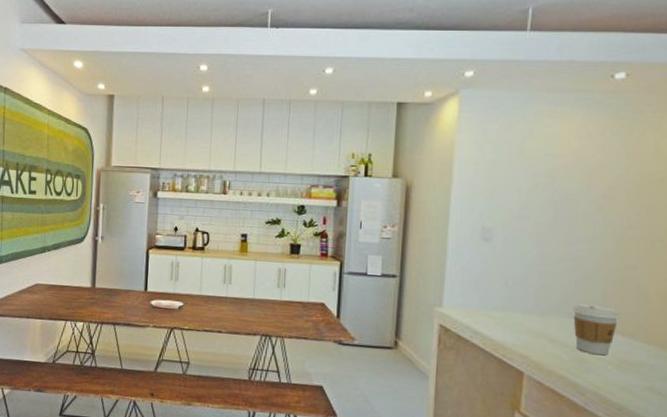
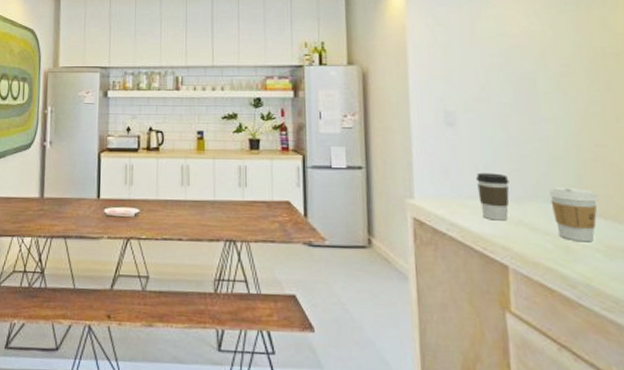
coffee cup: none [504,286,536,332] -> present [475,172,510,221]

